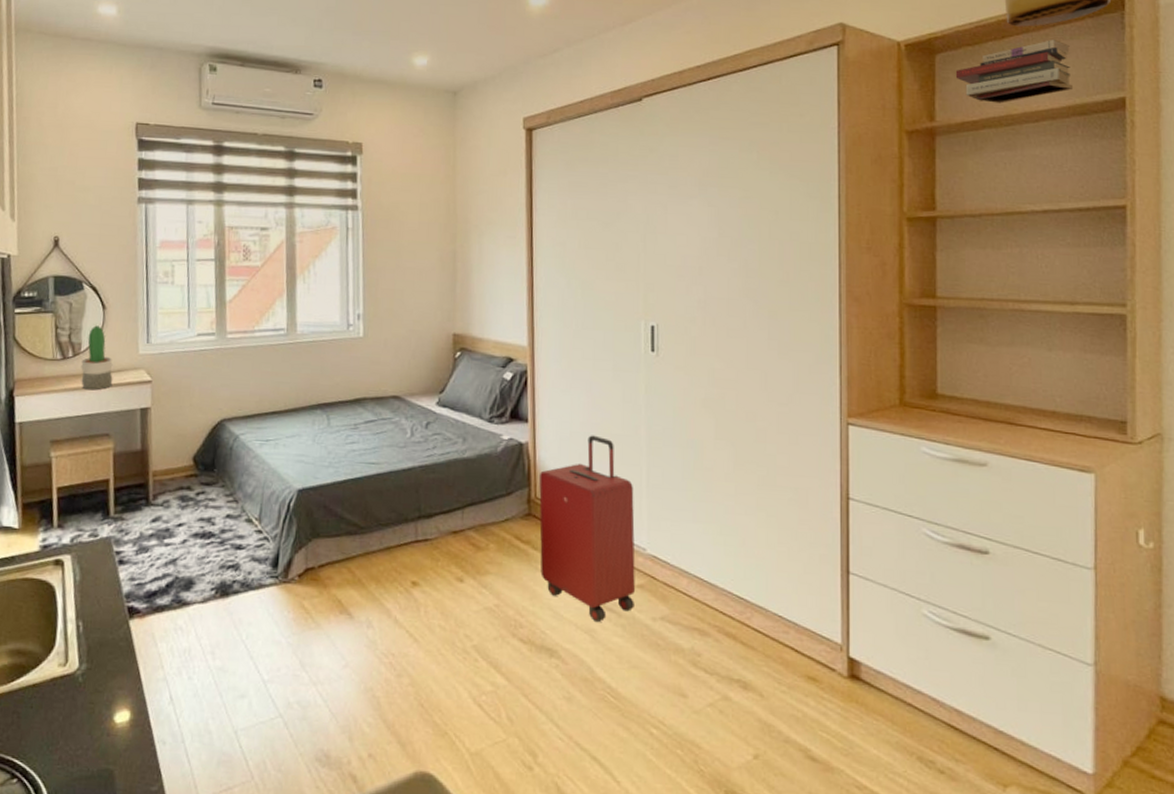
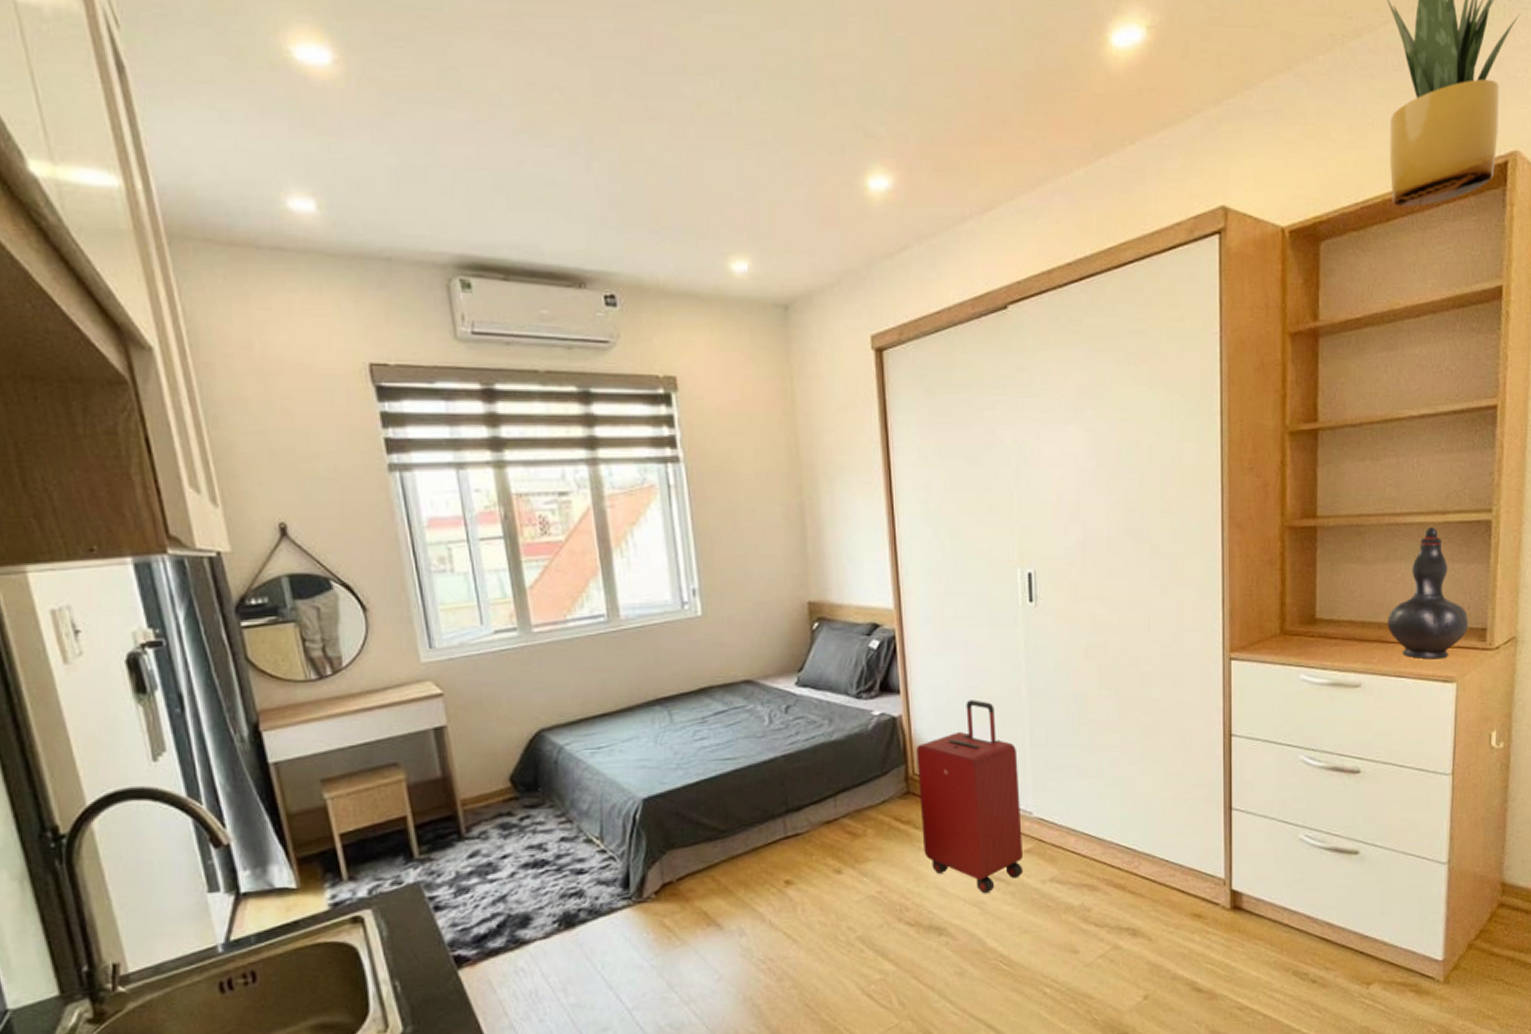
potted cactus: present [81,324,113,390] -> none [345,631,392,714]
books: present [955,40,1074,103] -> none [1340,222,1454,297]
decorative vase: none [1015,316,1106,447] -> present [1387,527,1469,659]

